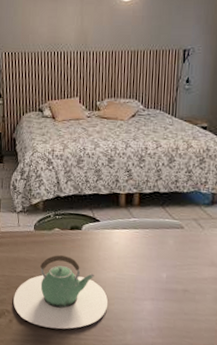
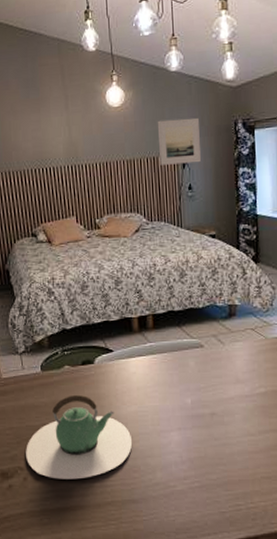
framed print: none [162,16,203,59] -> present [157,117,201,165]

